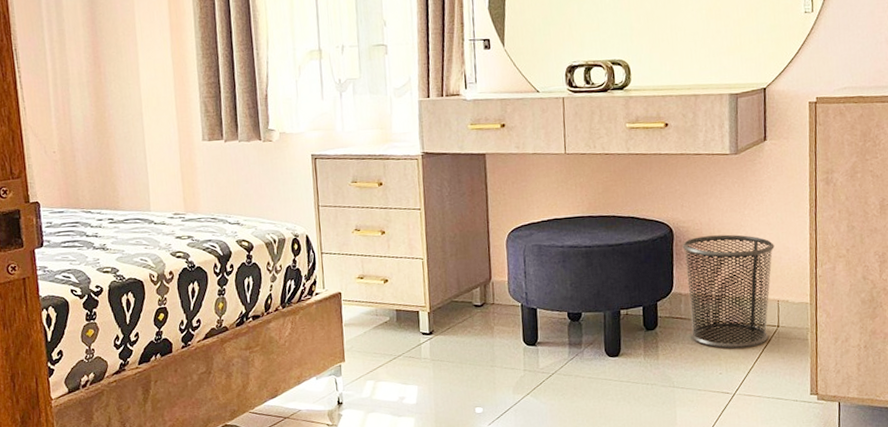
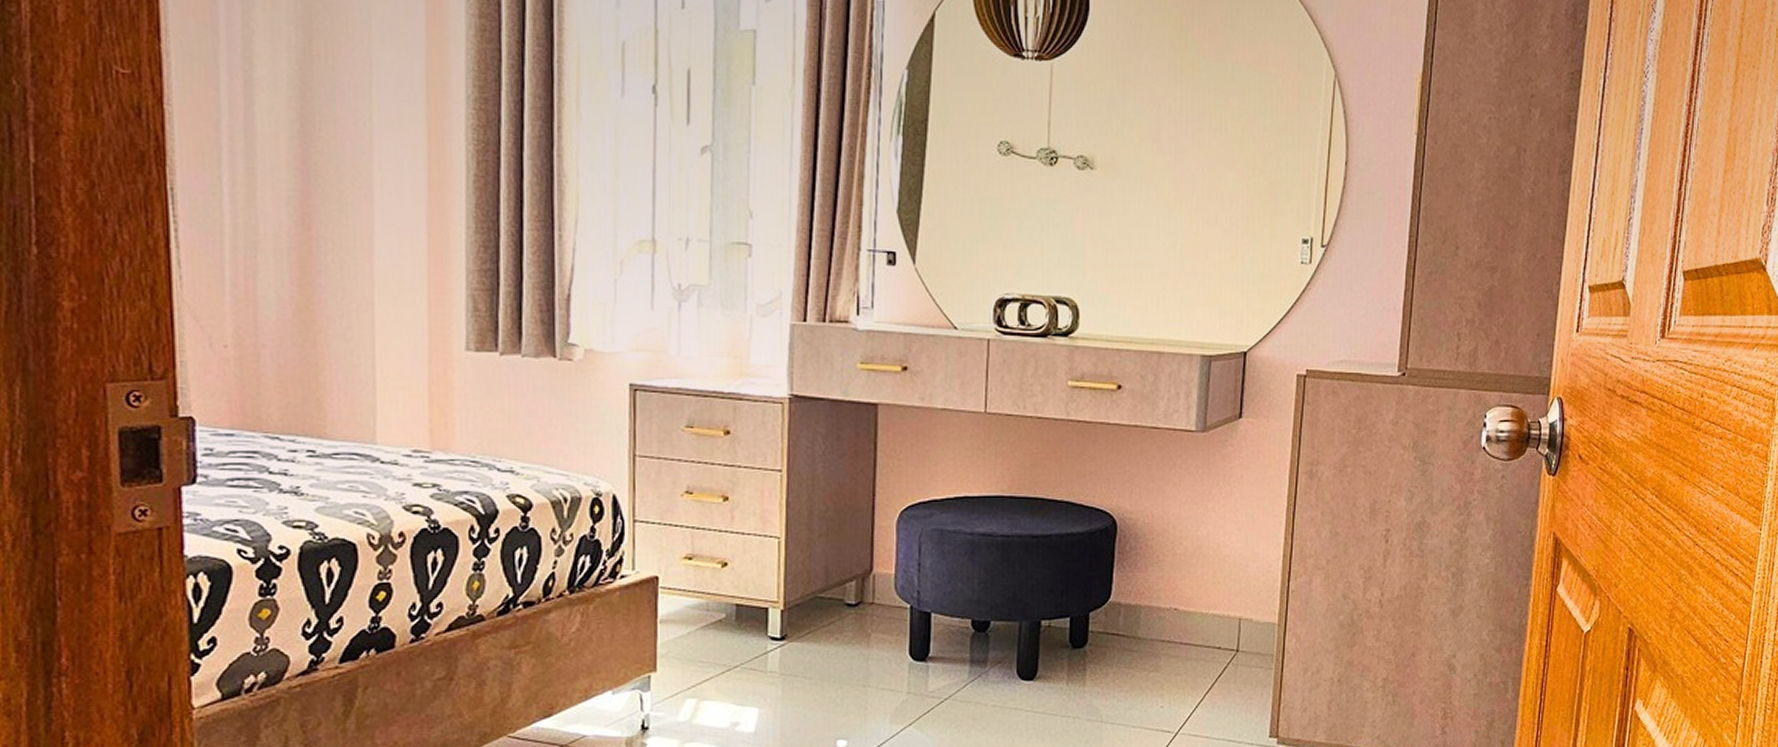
waste bin: present [682,234,775,349] -> none [1127,532,1241,677]

